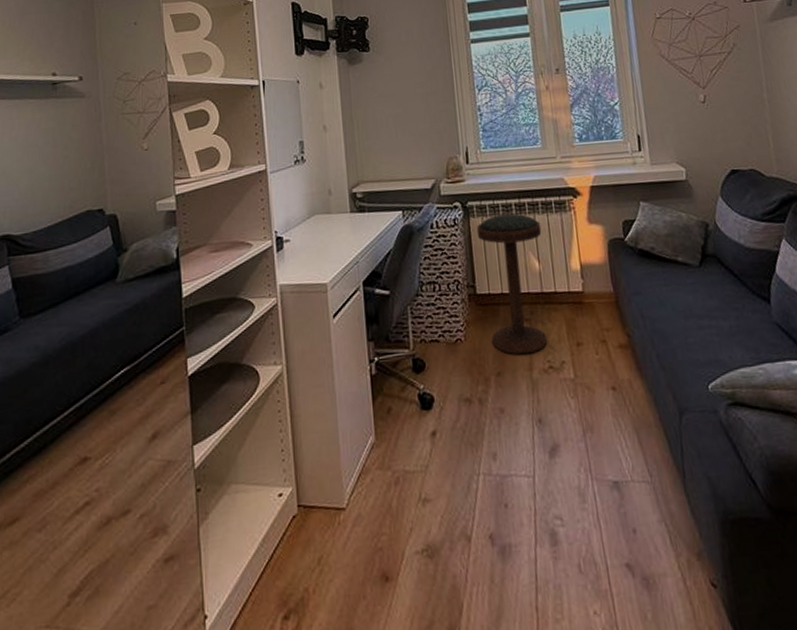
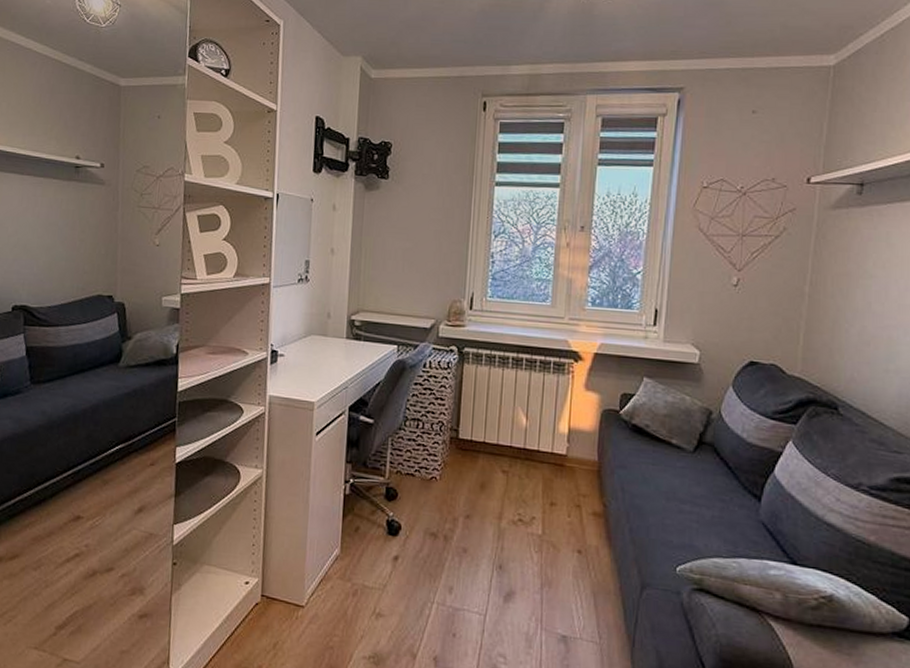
bar stool: present [476,213,548,355] -> none [466,365,536,504]

